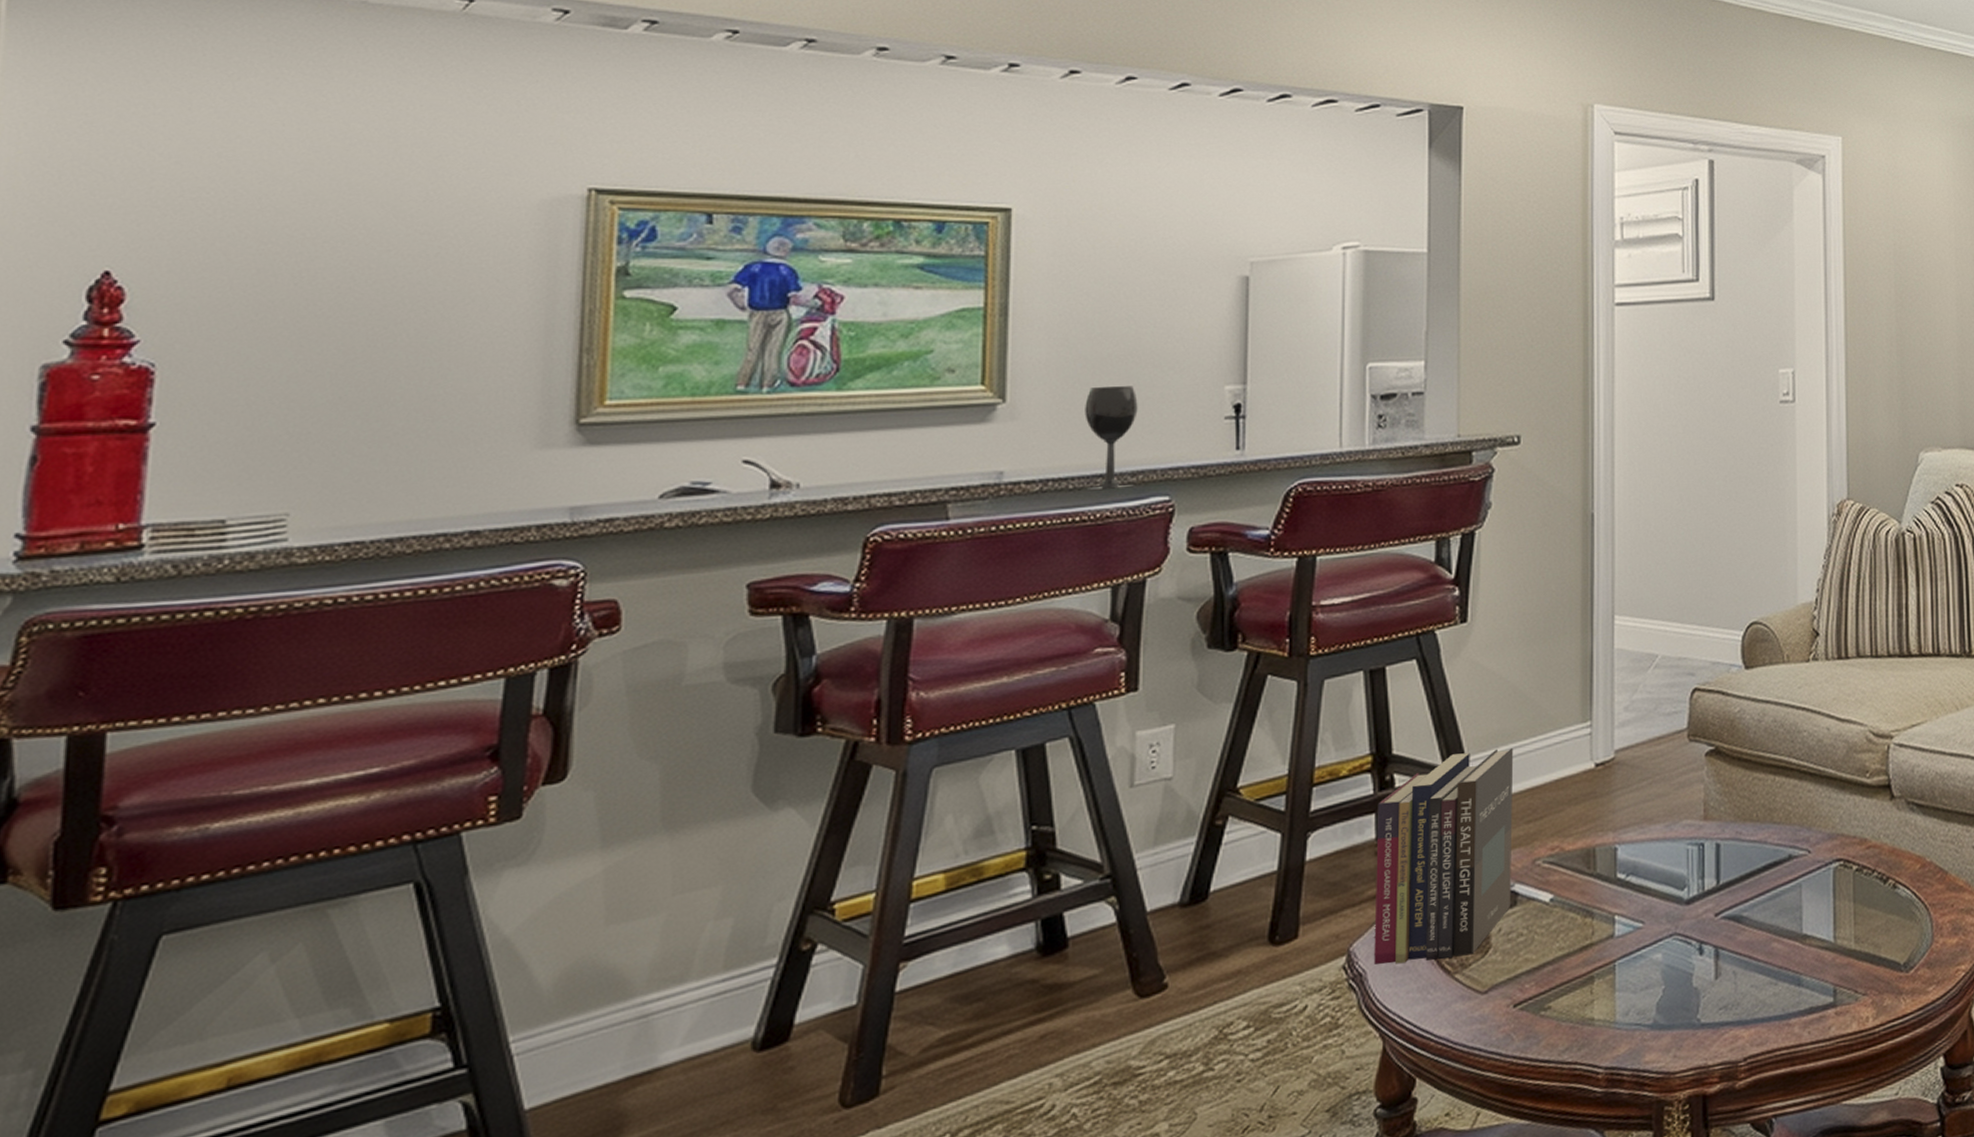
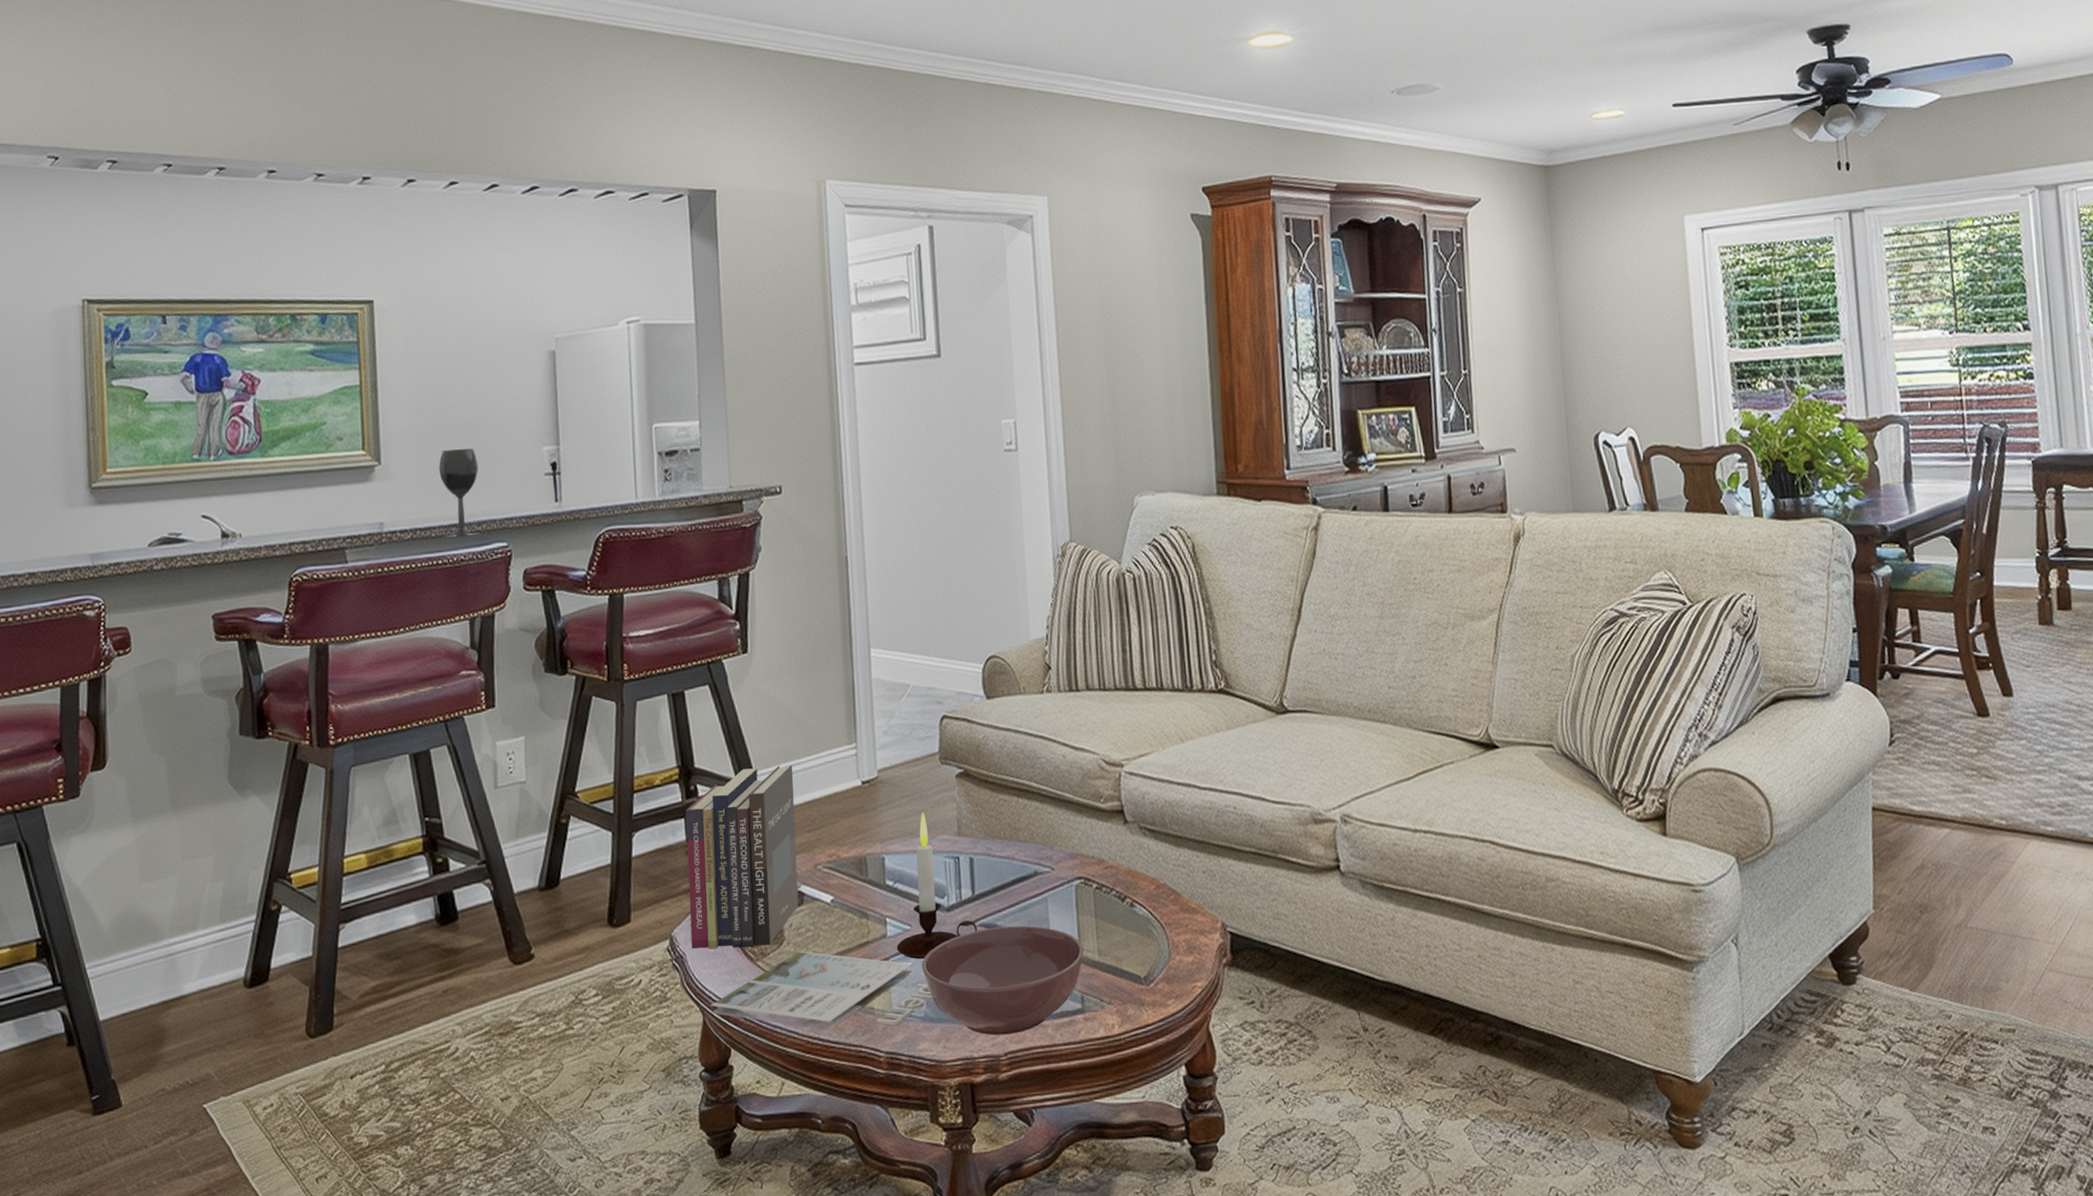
magazine: none [1394,959,1666,1048] -> present [711,951,934,1030]
candle: none [1625,796,1721,960] -> present [896,812,978,960]
bowl: none [1654,915,1839,1040] -> present [922,925,1084,1036]

